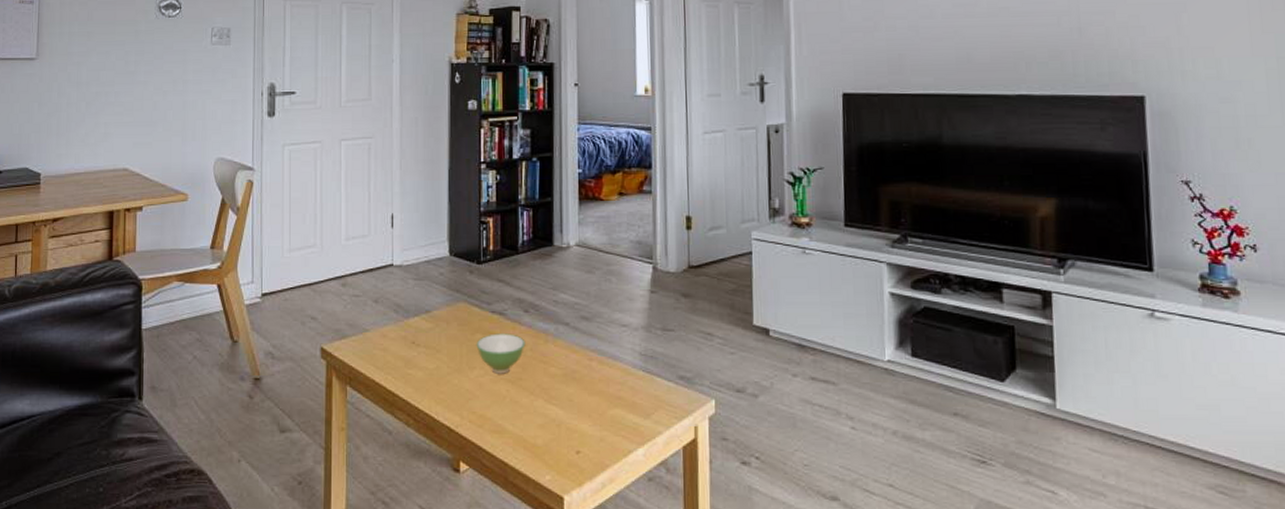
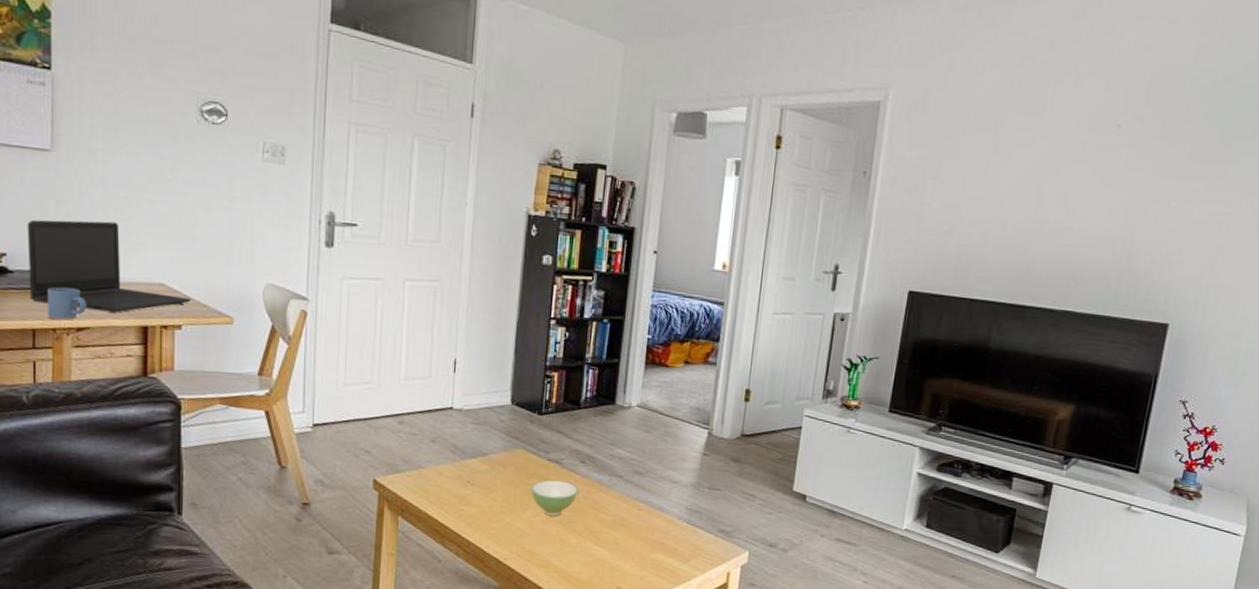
laptop: none [14,116,150,201] -> present [27,219,191,313]
mug: none [29,182,62,213] -> present [48,287,87,321]

